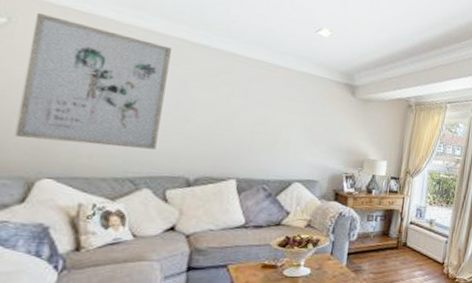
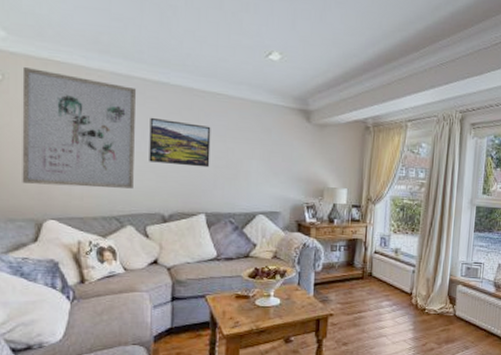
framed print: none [177,78,252,133] -> present [149,117,211,168]

